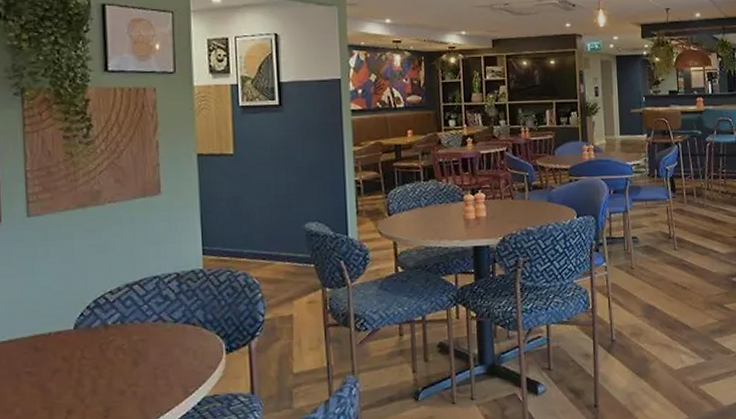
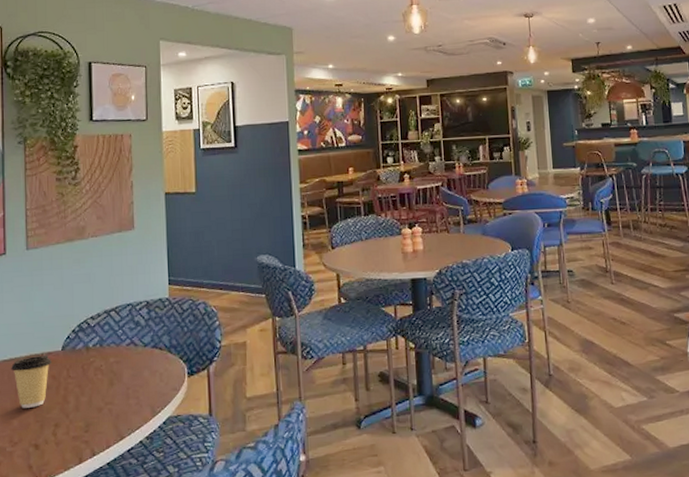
coffee cup: none [11,334,62,395] -> present [11,354,51,408]

